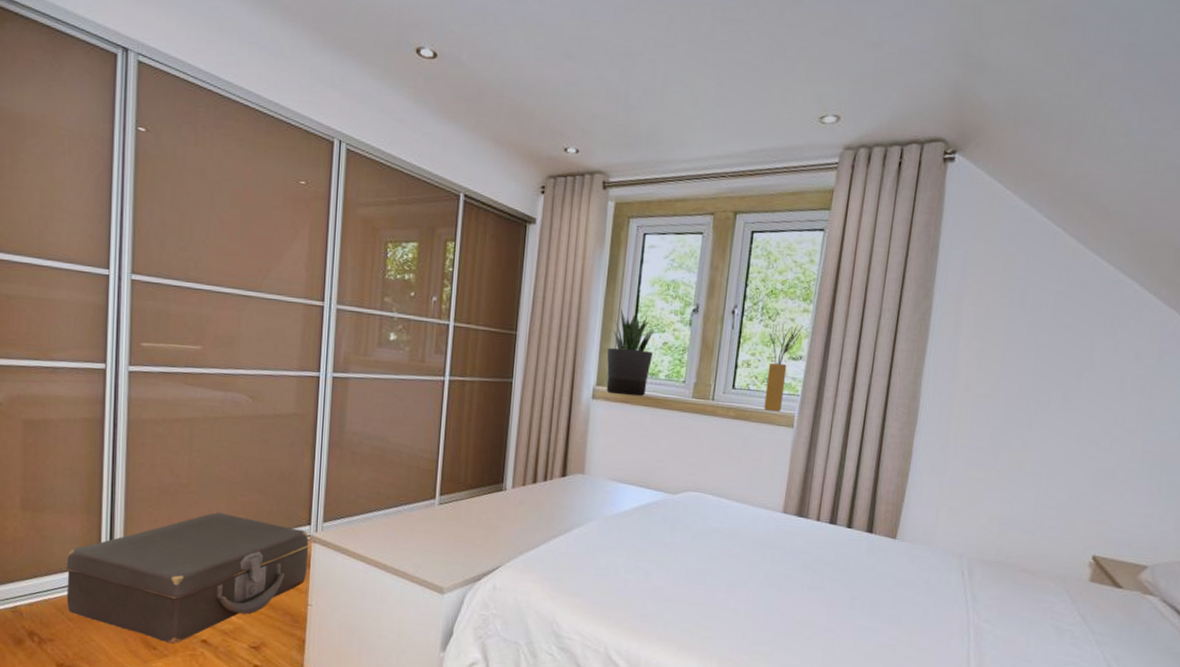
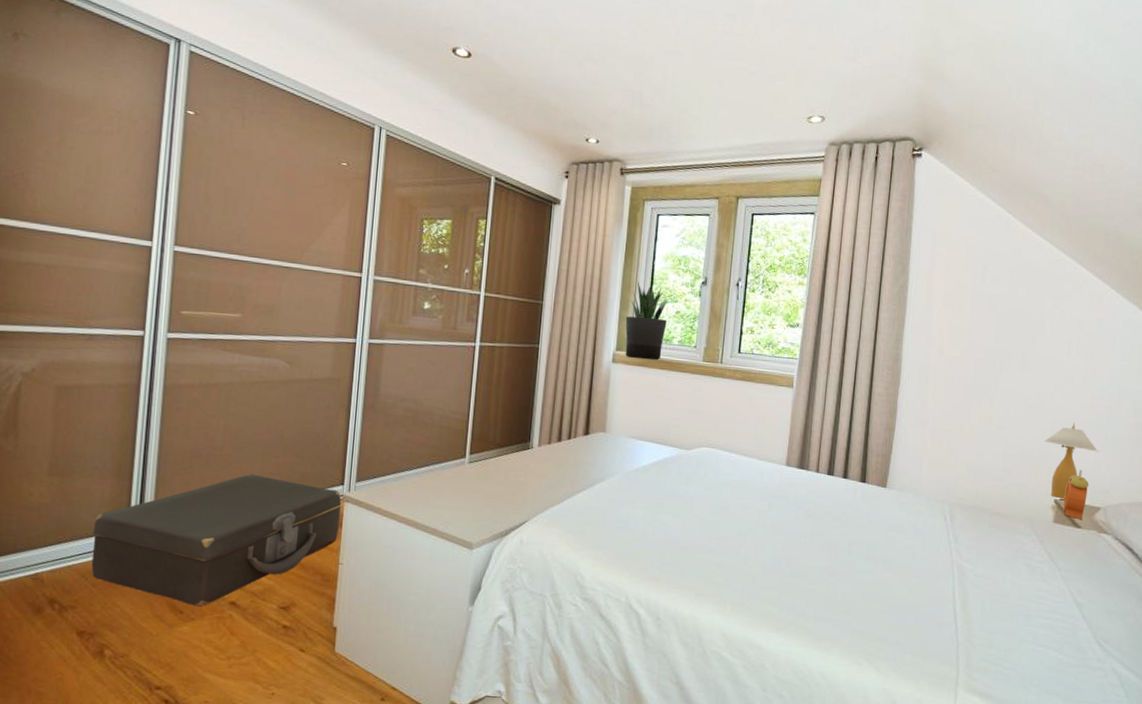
vase: present [764,323,804,412] -> none [766,294,800,373]
table lamp: none [1083,469,1150,557] -> present [1043,422,1099,501]
alarm clock: none [1102,523,1136,580] -> present [1063,469,1089,520]

